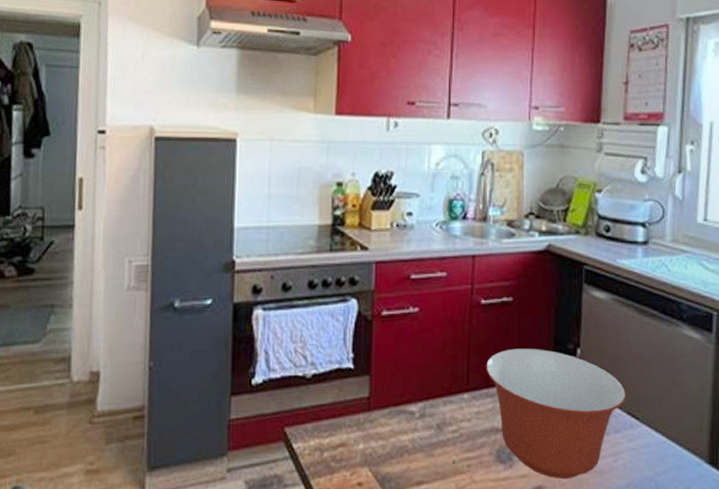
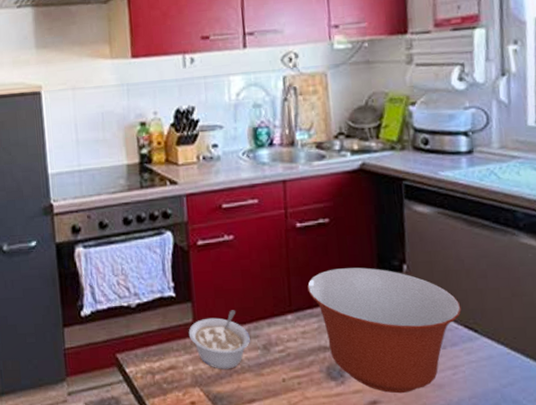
legume: none [363,386,425,448] -> present [188,310,250,369]

